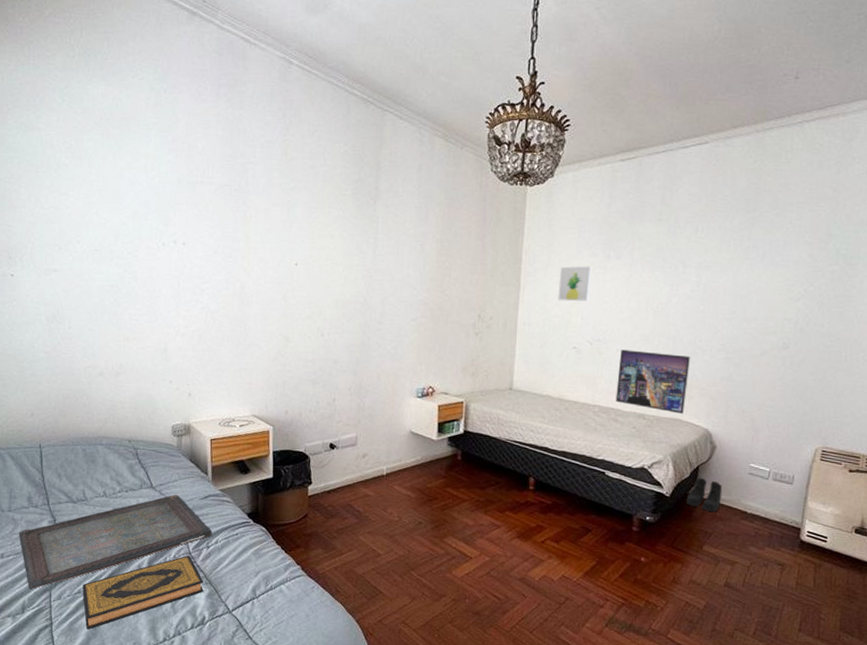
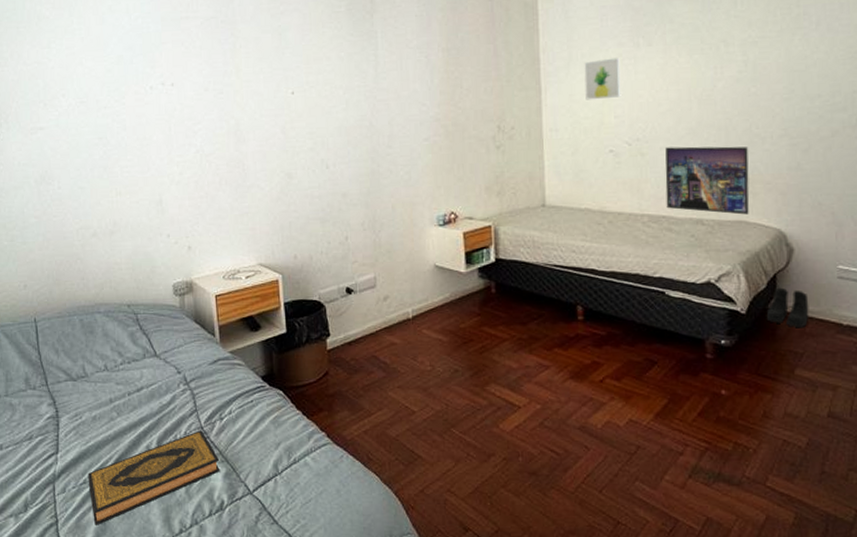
serving tray: present [18,494,213,590] -> none [17,361,225,483]

